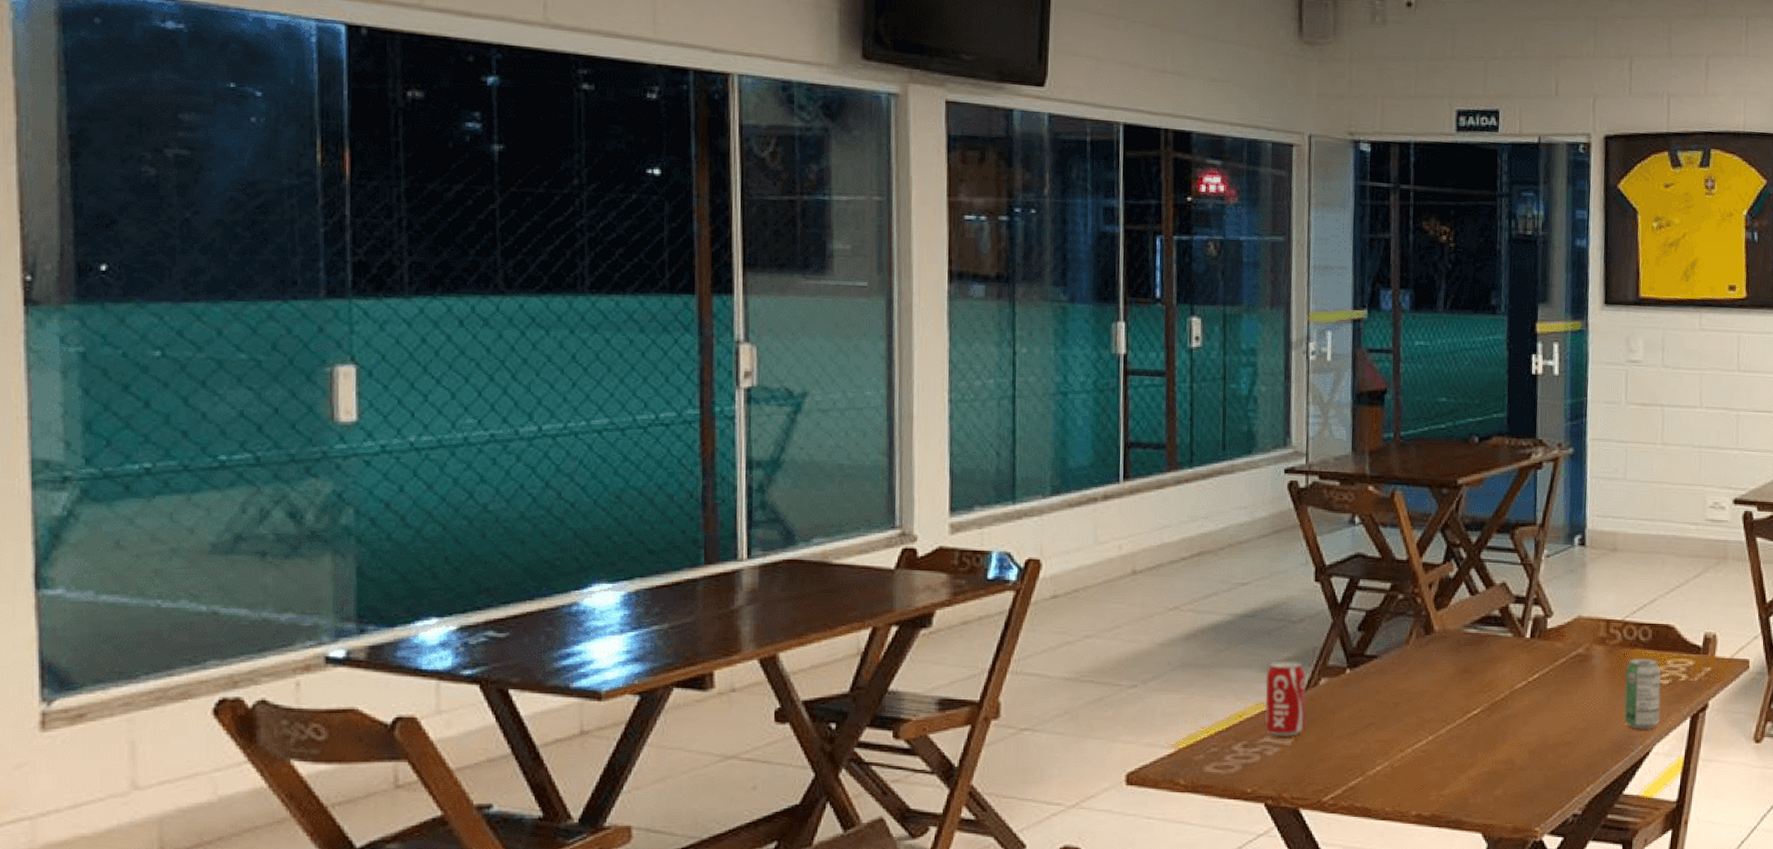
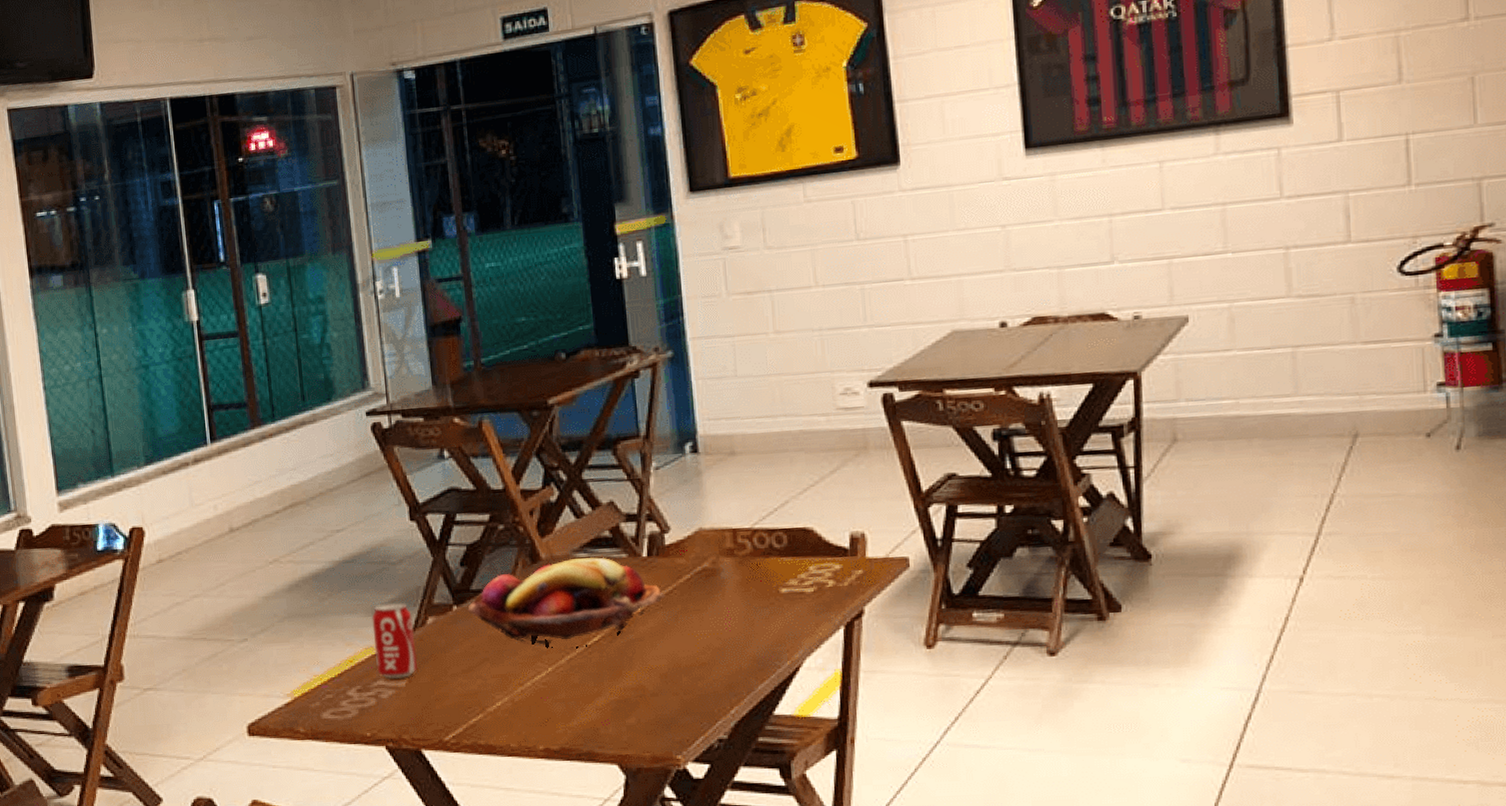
fruit basket: none [1360,634,1542,719] -> present [467,557,665,648]
beverage can: present [1623,657,1661,729] -> none [760,566,808,643]

